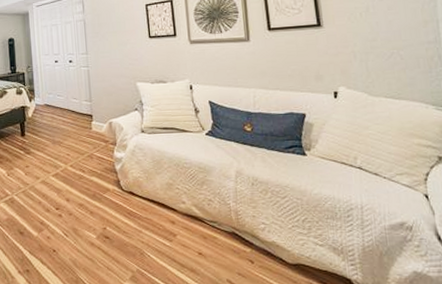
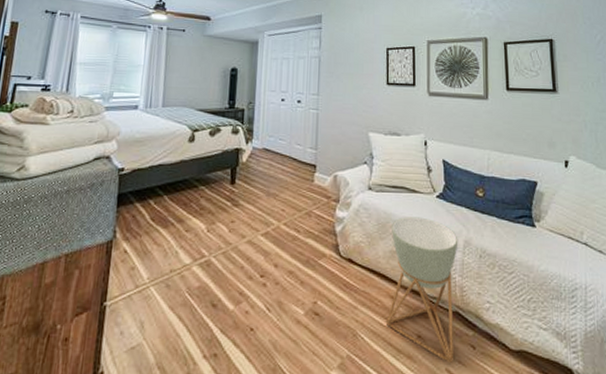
planter: none [166,153,234,275] -> present [387,217,458,363]

